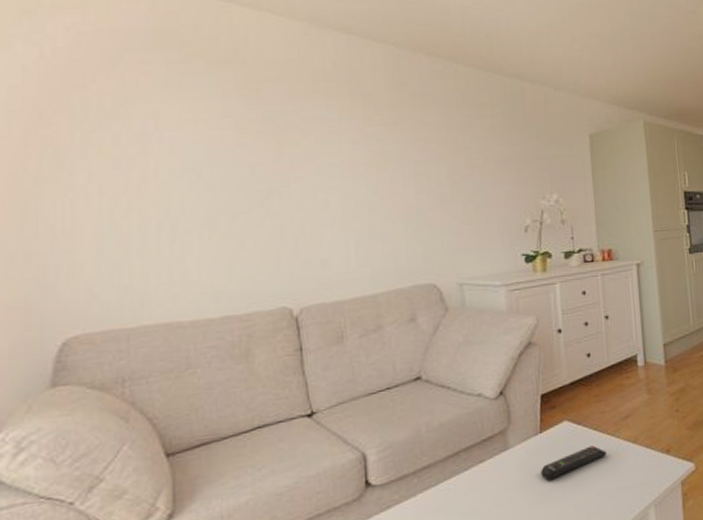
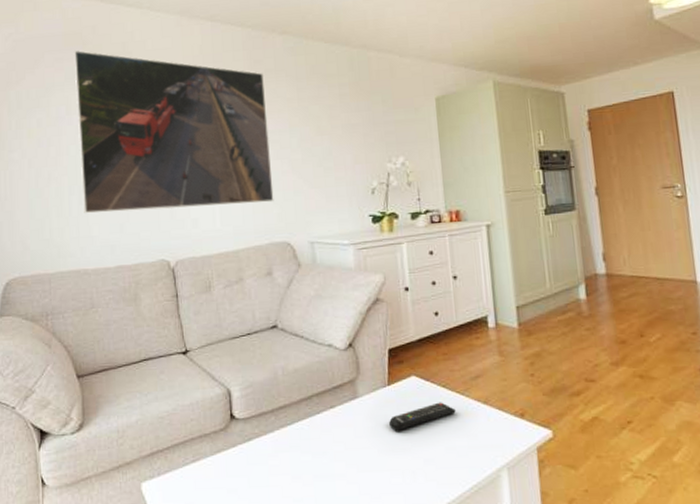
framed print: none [166,53,419,254] -> present [73,50,274,214]

